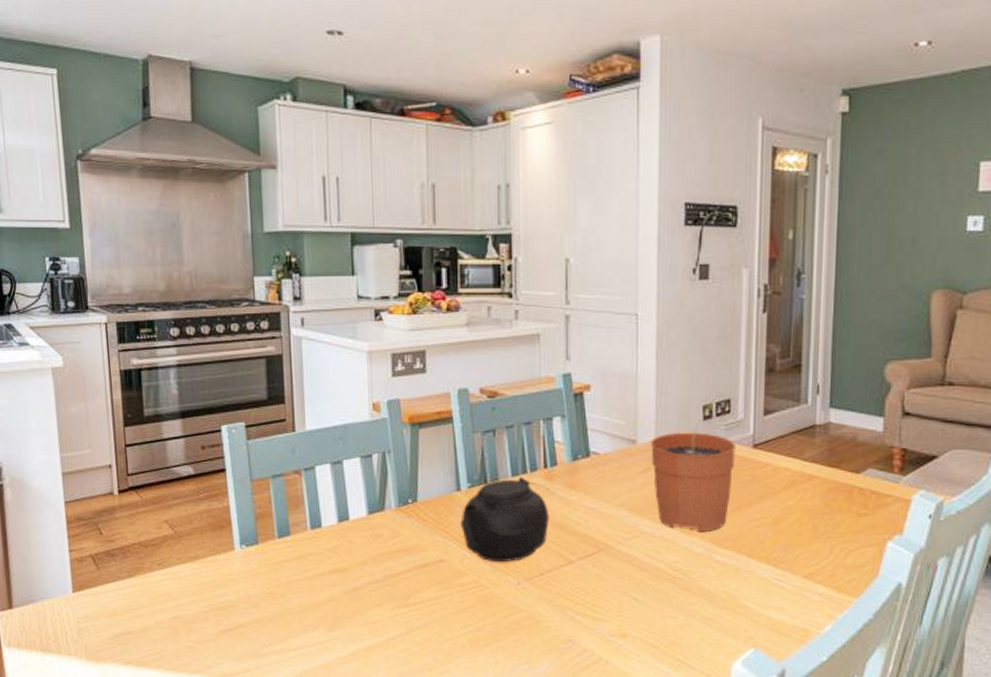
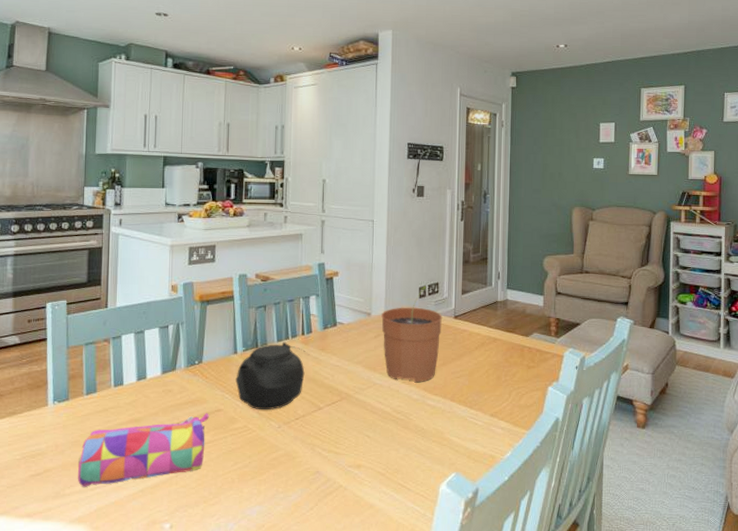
pencil case: none [275,564,430,648] -> present [77,413,209,488]

